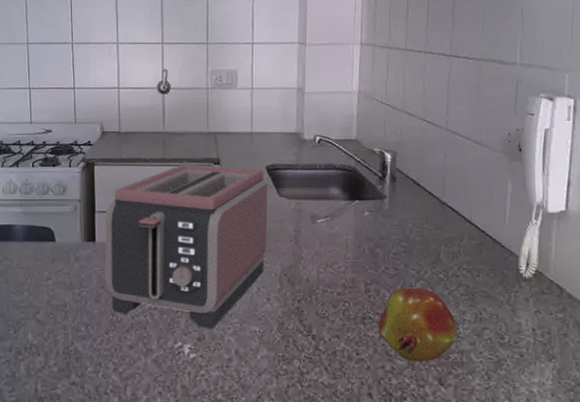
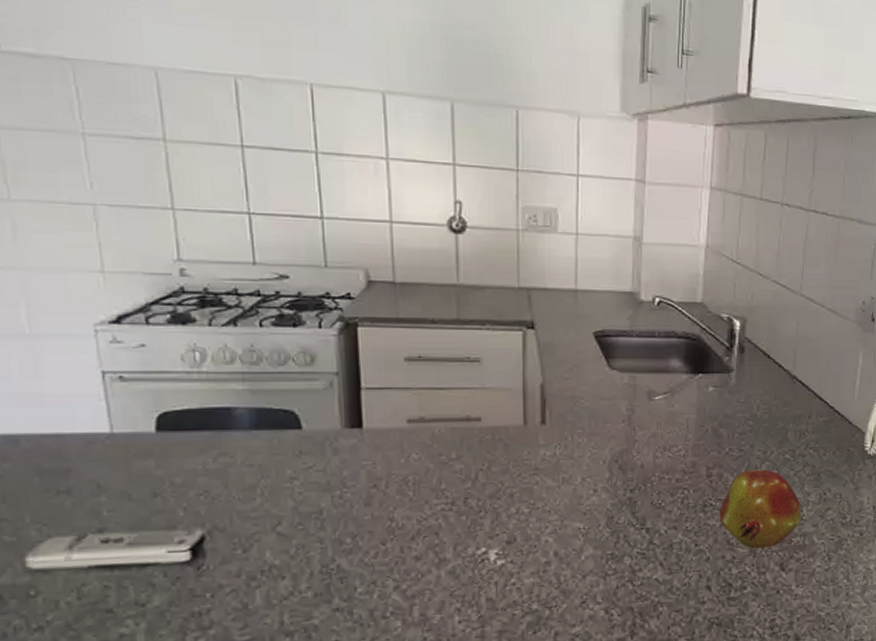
toaster: present [105,164,268,328] -> none [376,327,596,529]

